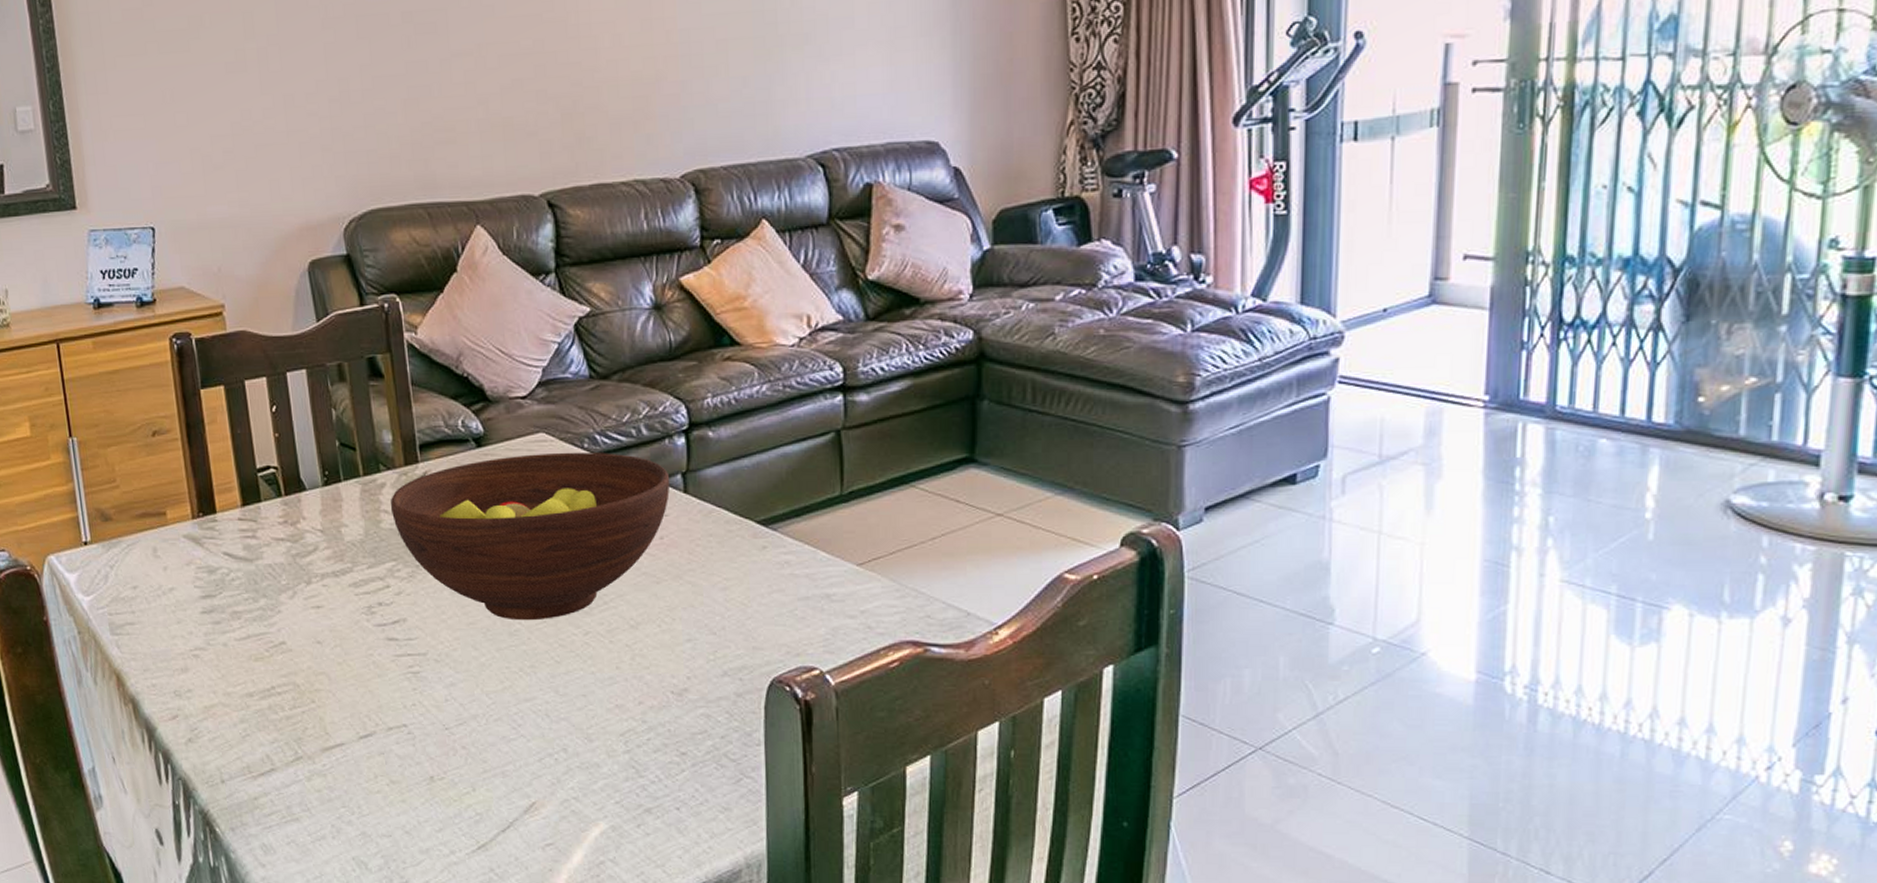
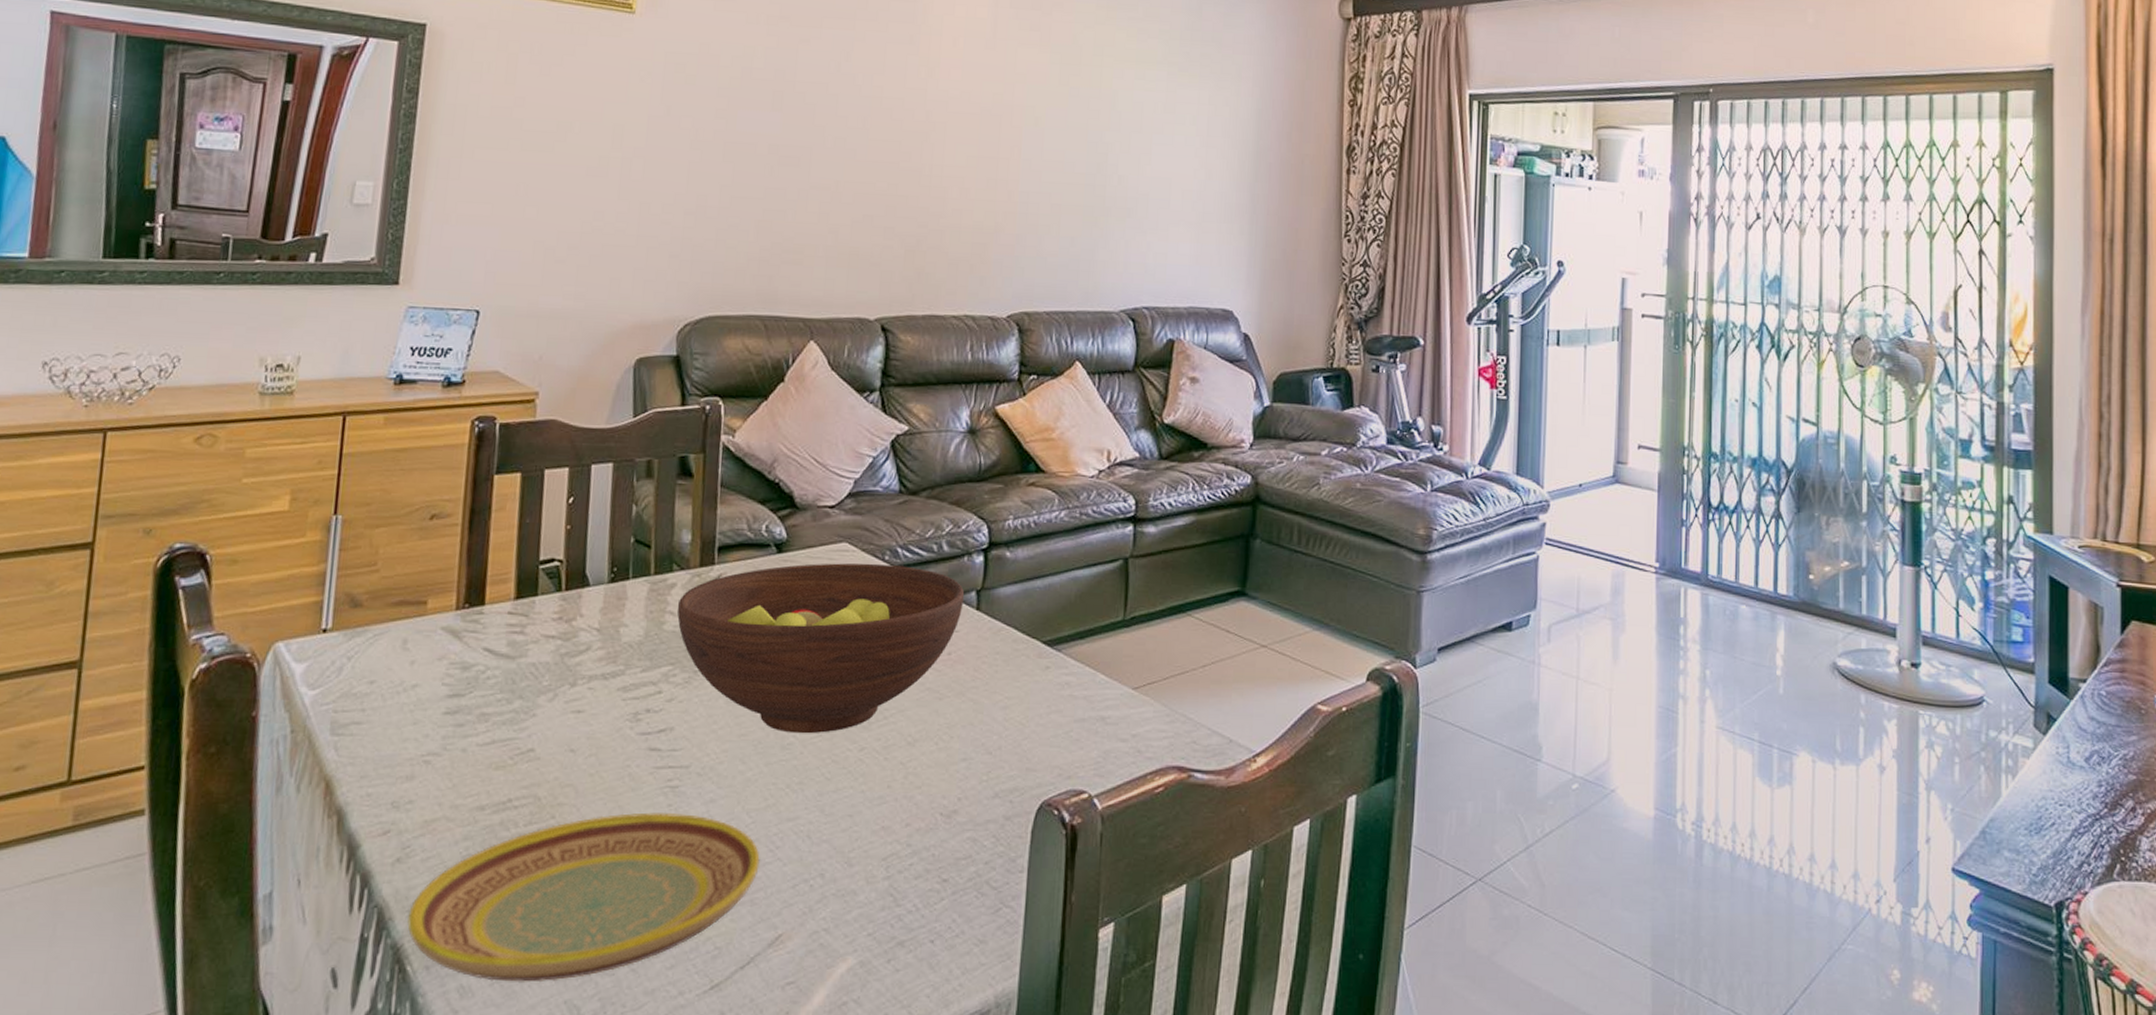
plate: none [207,696,505,842] -> present [407,812,760,983]

